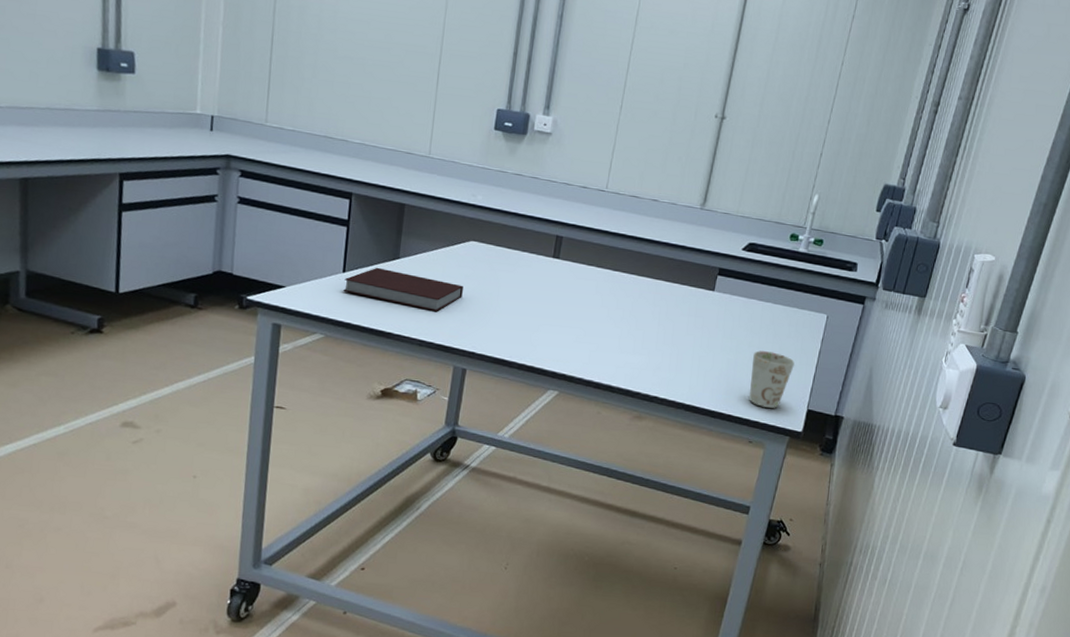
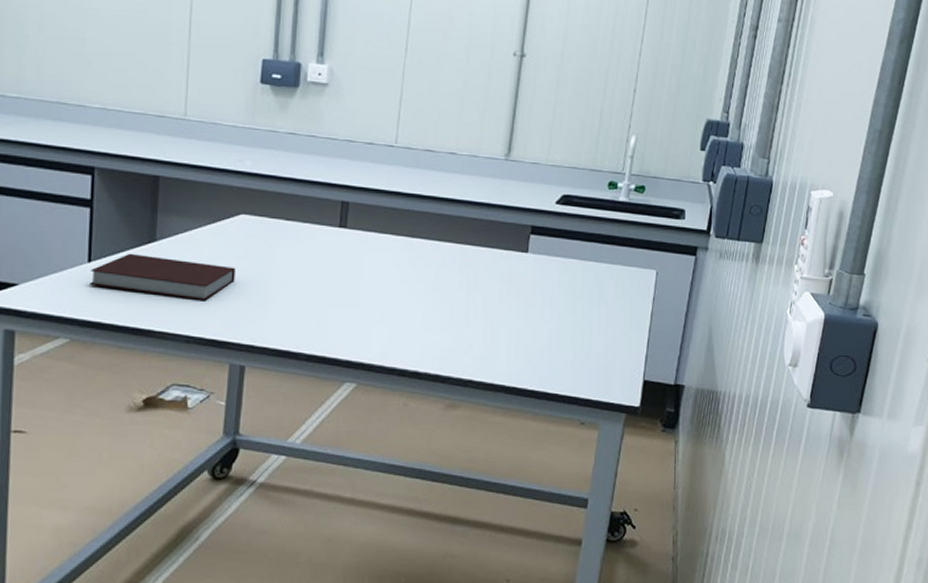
mug: present [749,350,795,408] -> none [577,317,625,382]

